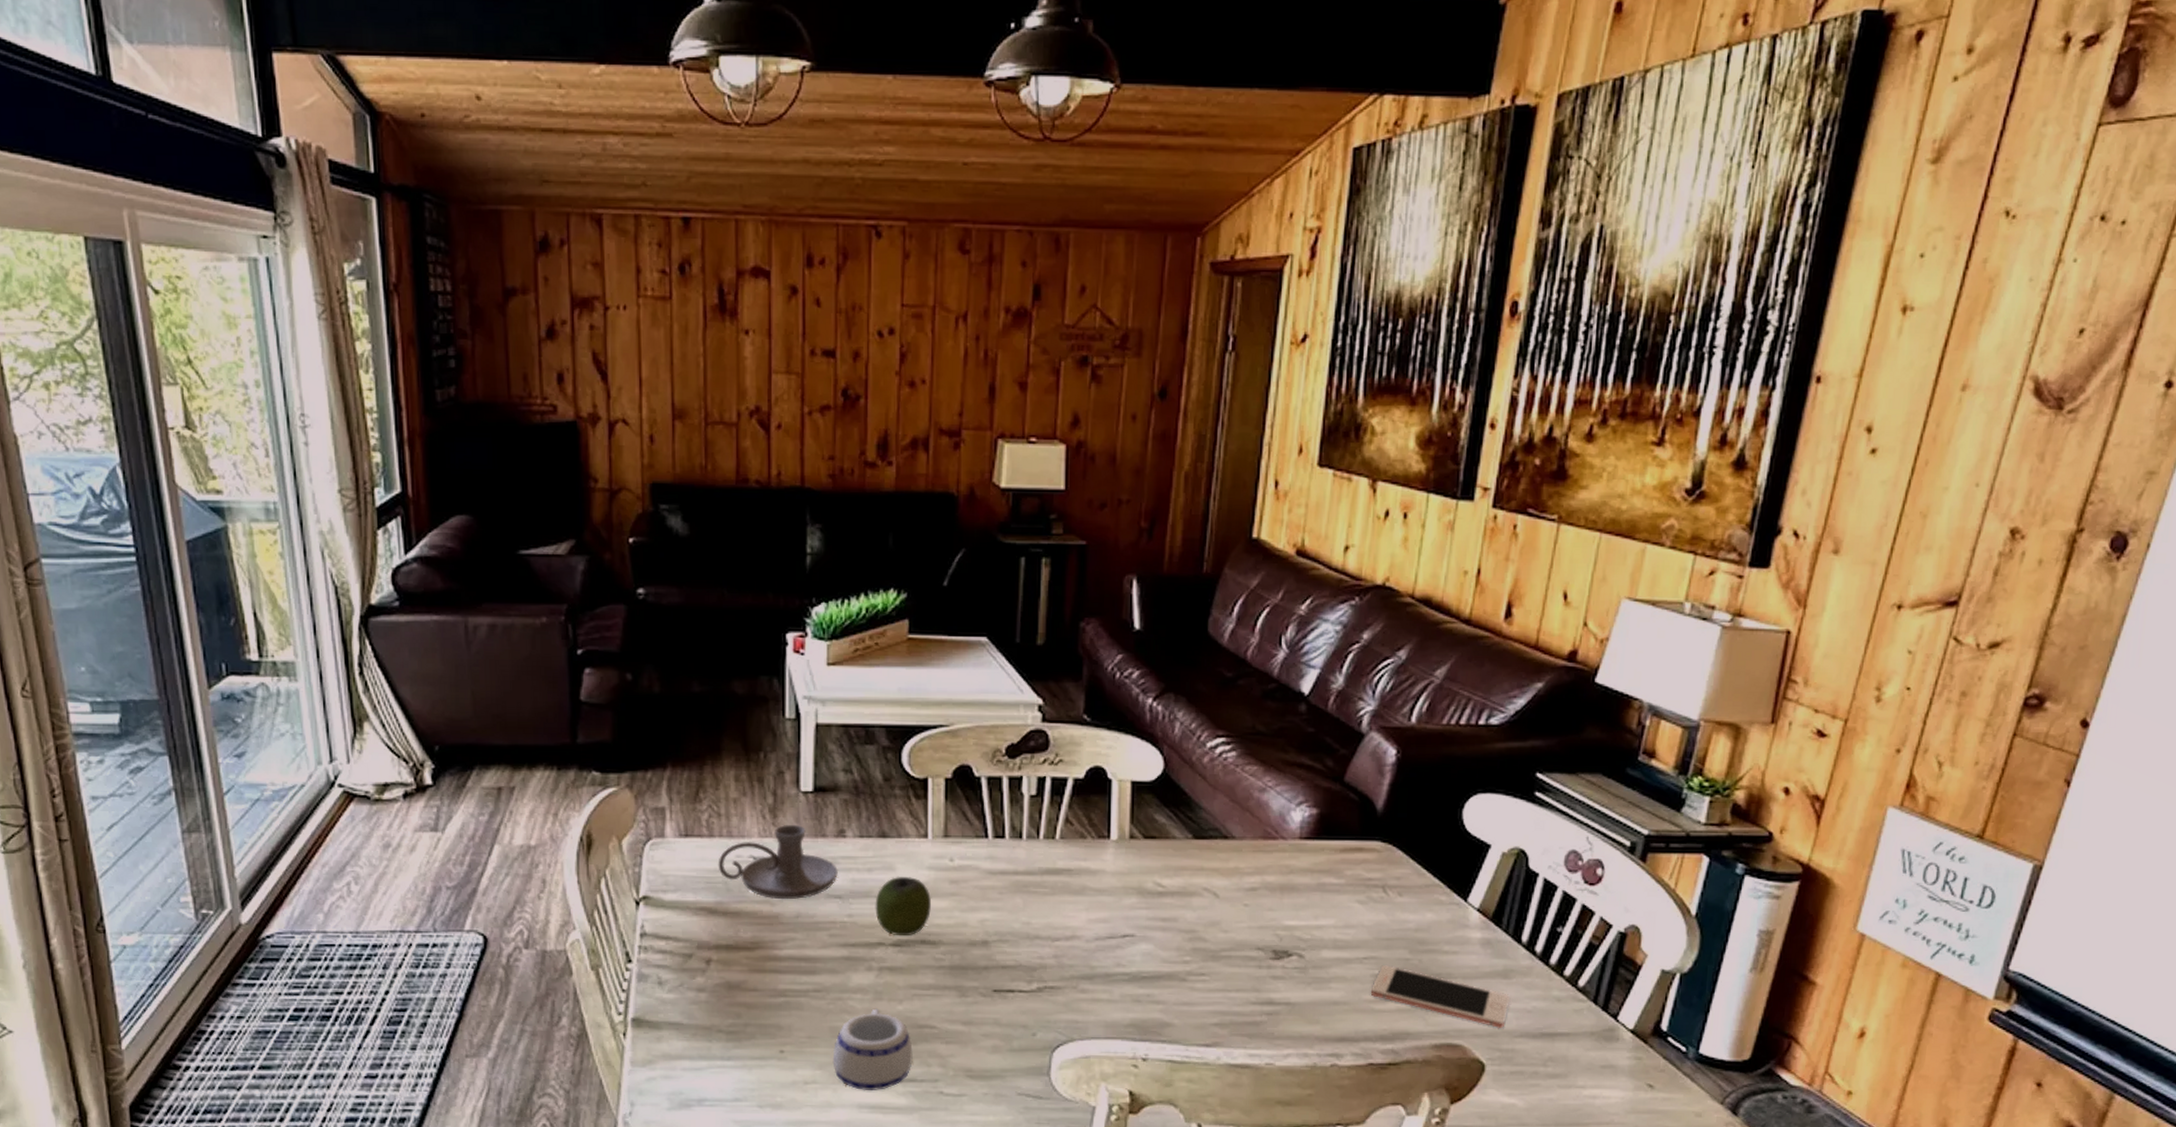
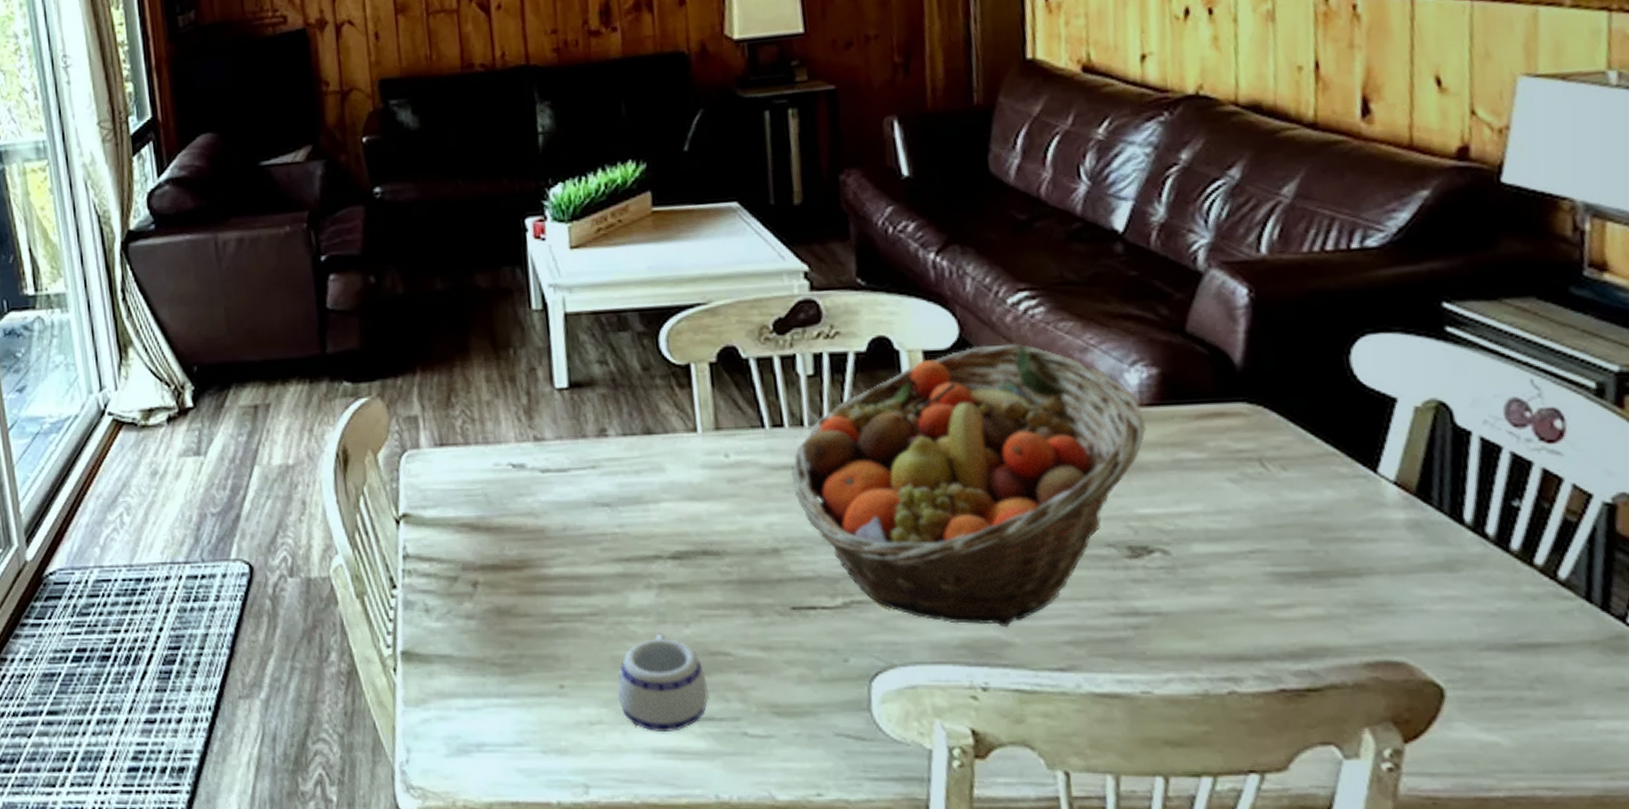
candle holder: present [718,824,839,900] -> none [476,425,604,511]
apple: present [875,876,932,936] -> none [647,477,710,547]
fruit basket: none [1006,780,1302,1012] -> present [791,343,1147,628]
cell phone: present [1371,964,1511,1029] -> none [1266,558,1464,640]

